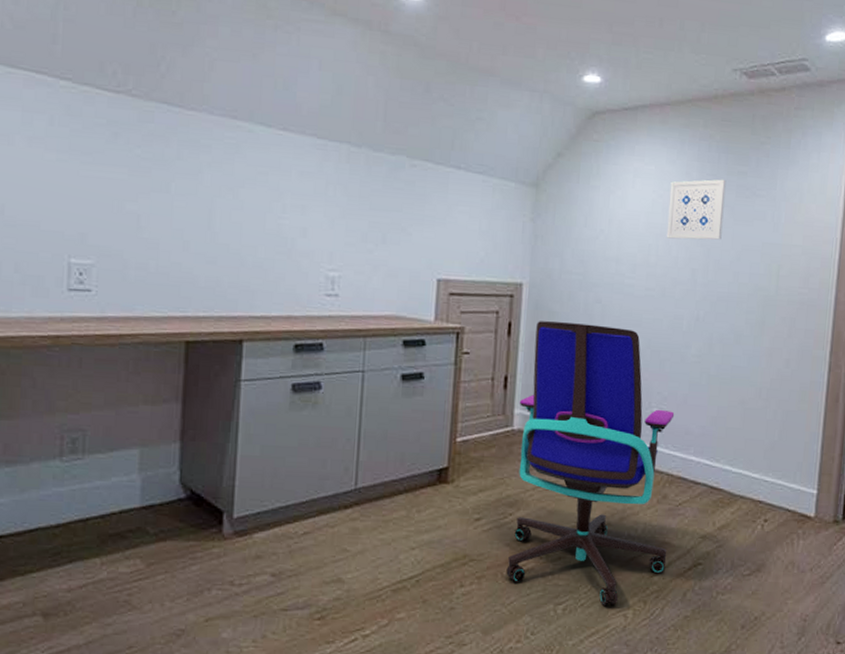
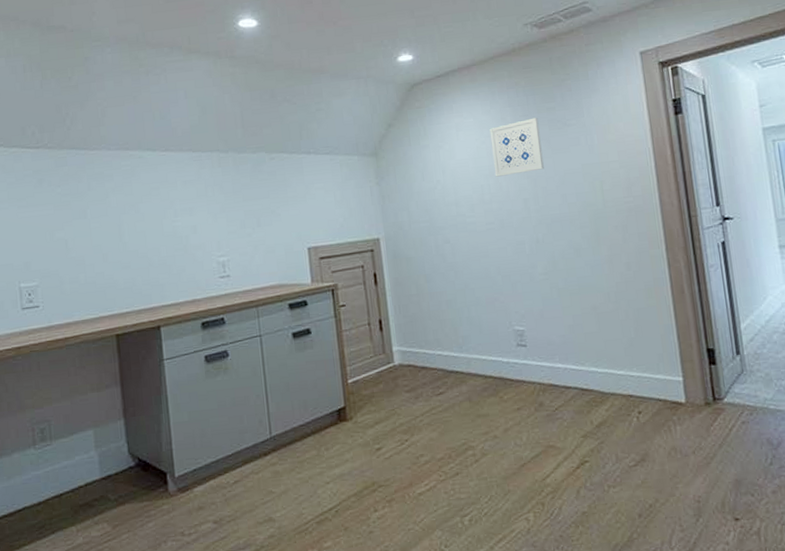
office chair: present [506,321,675,606] -> none [396,261,556,512]

